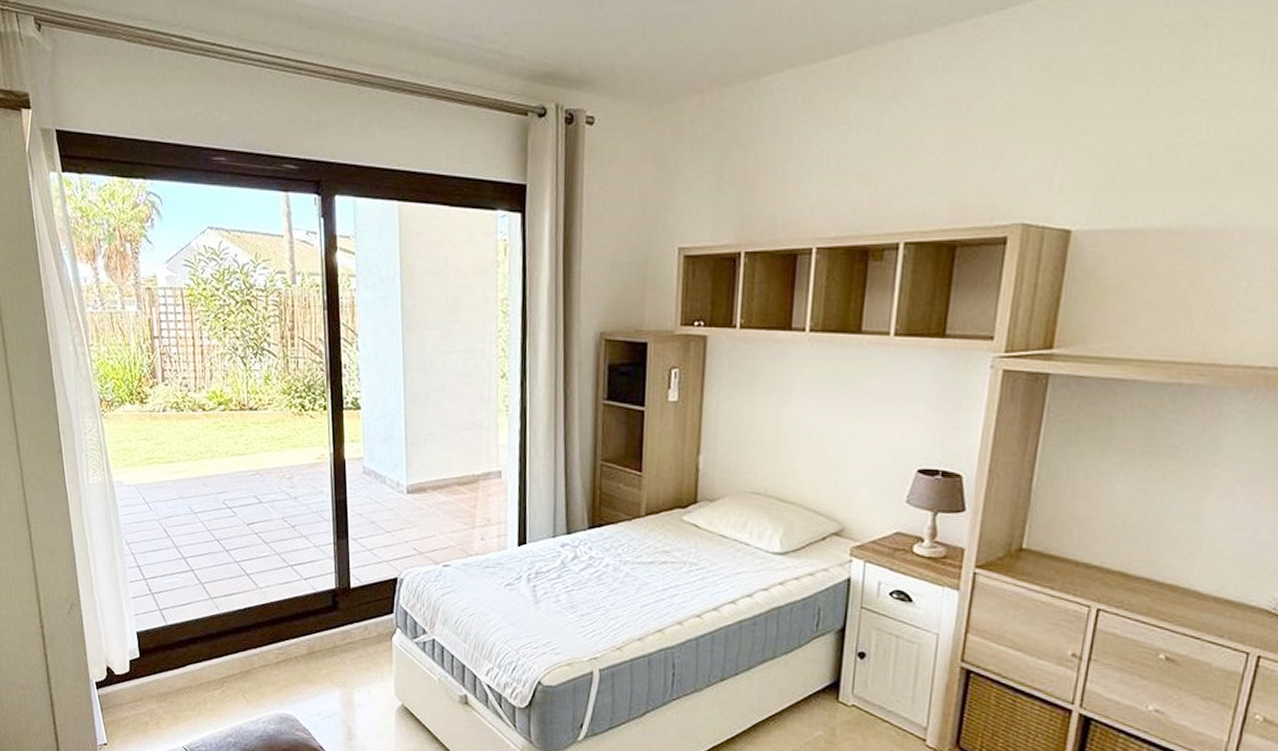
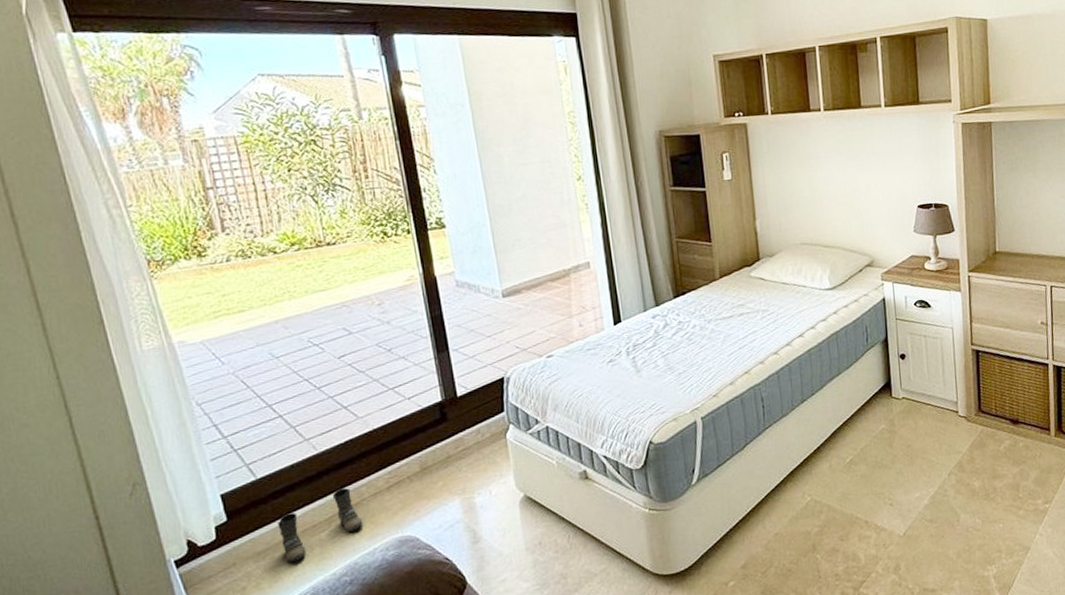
boots: none [179,652,250,711] -> present [277,488,362,562]

